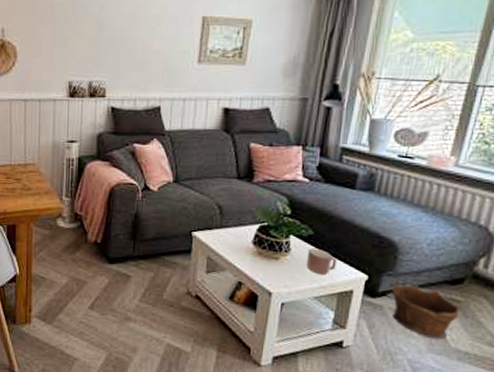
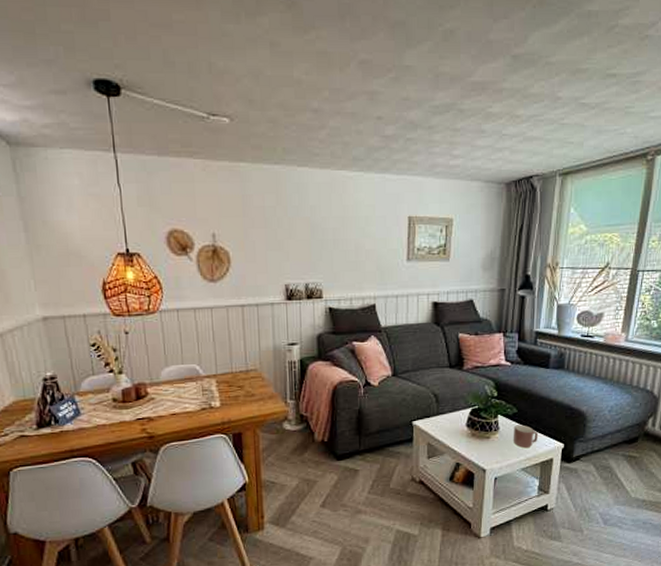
clay pot: present [391,283,460,340] -> none [583,448,637,493]

